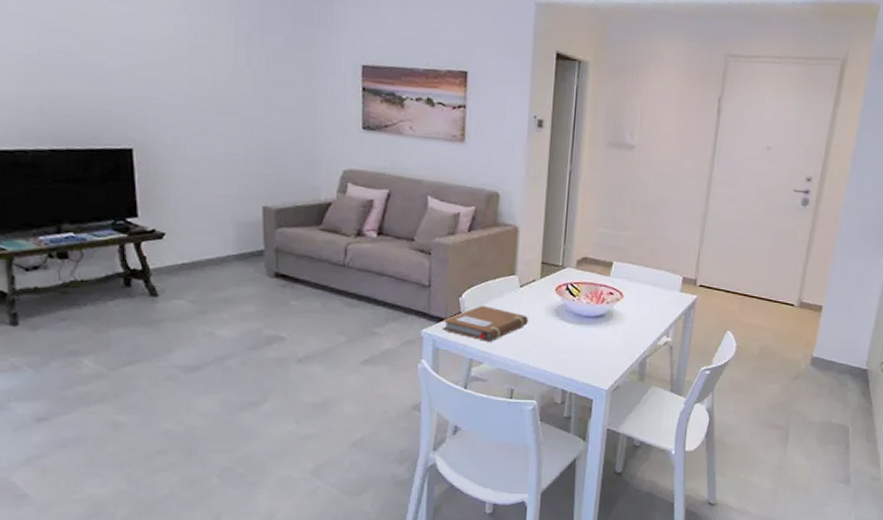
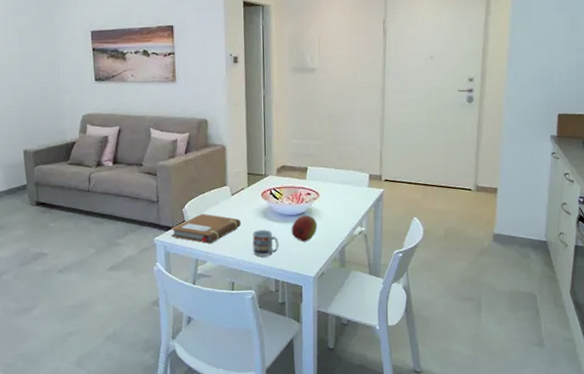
cup: none [539,331,571,362] -> present [252,230,279,256]
fruit: none [586,317,617,349] -> present [291,215,317,242]

